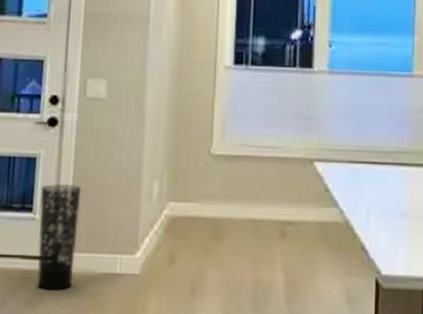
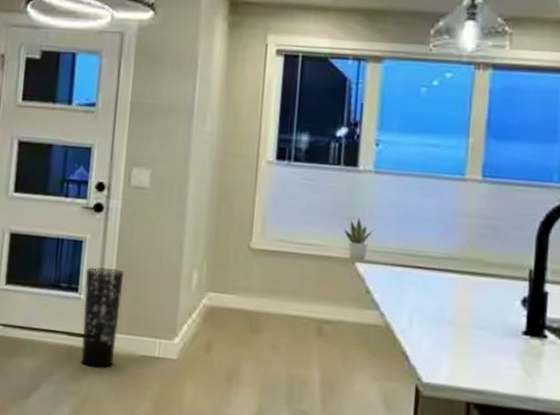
potted plant: none [301,117,332,160] -> present [344,217,375,261]

